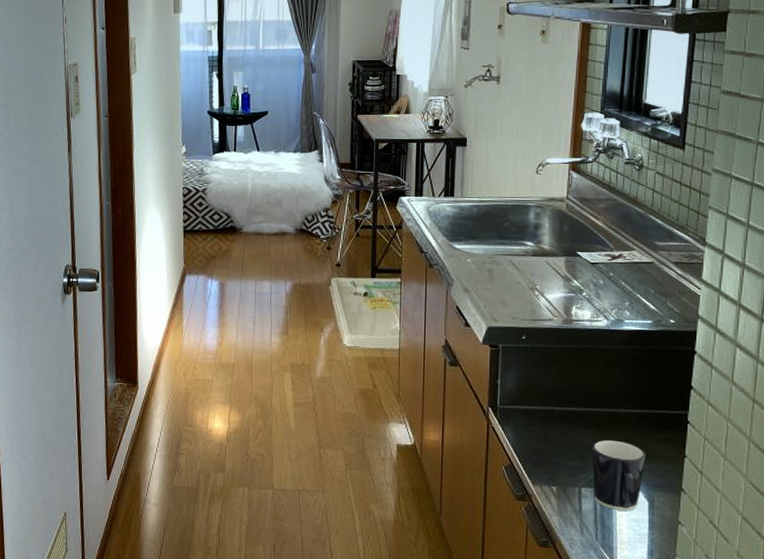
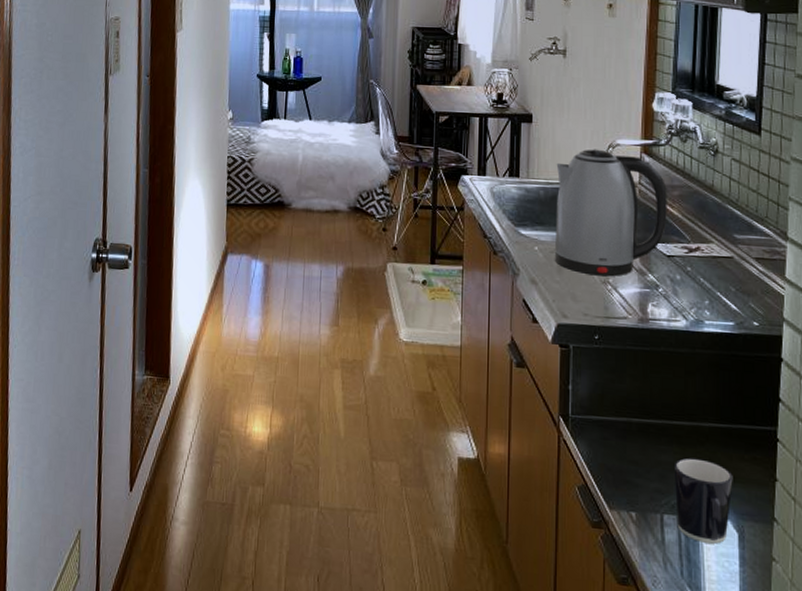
kettle: none [486,168,593,284] -> present [554,149,667,277]

